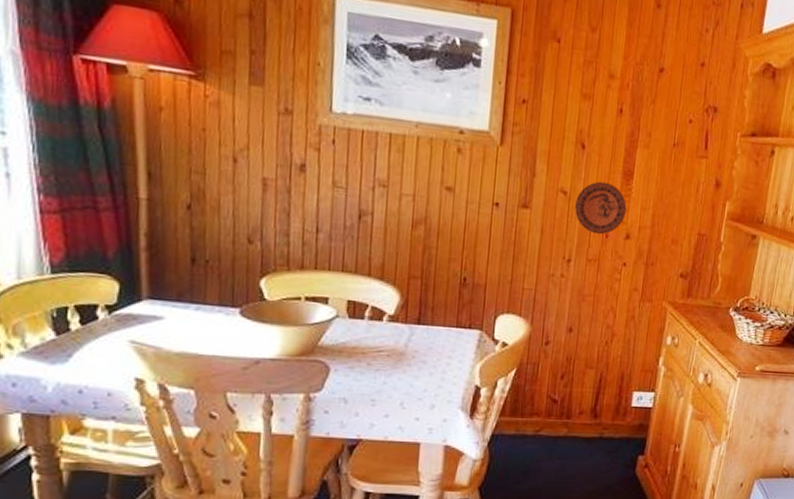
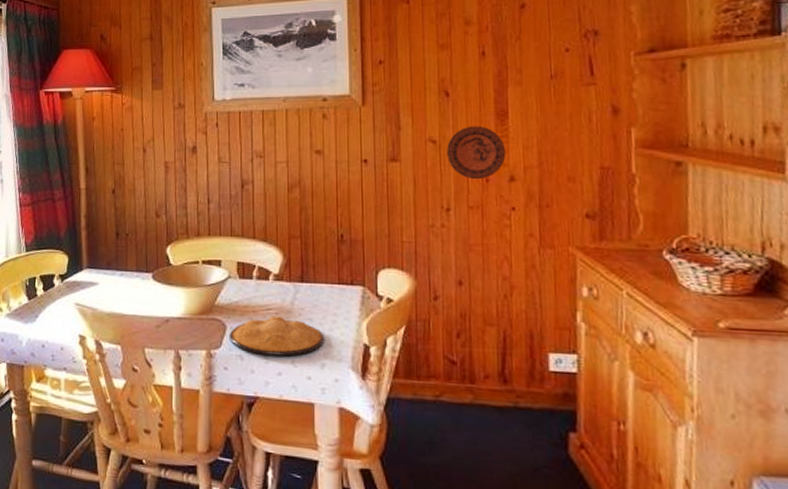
plate: none [332,358,437,398] -> present [229,315,324,356]

